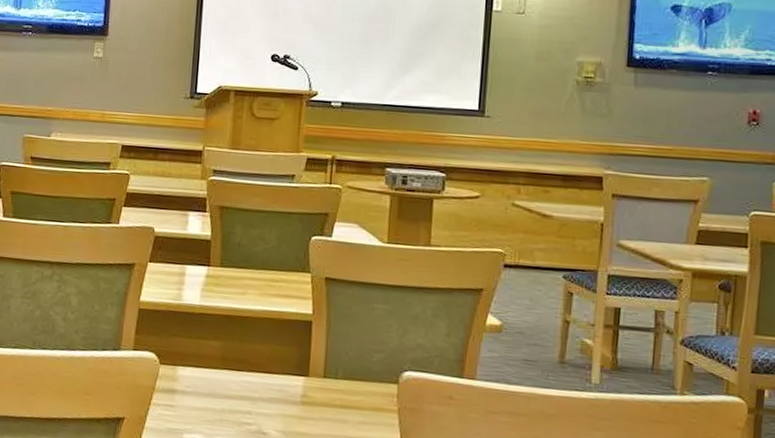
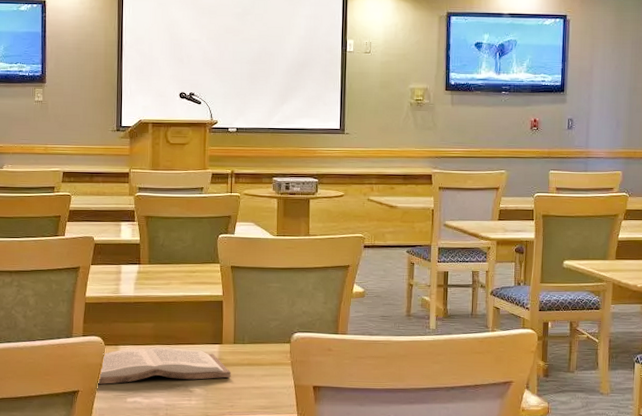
book: none [149,371,318,421] -> present [98,348,231,384]

